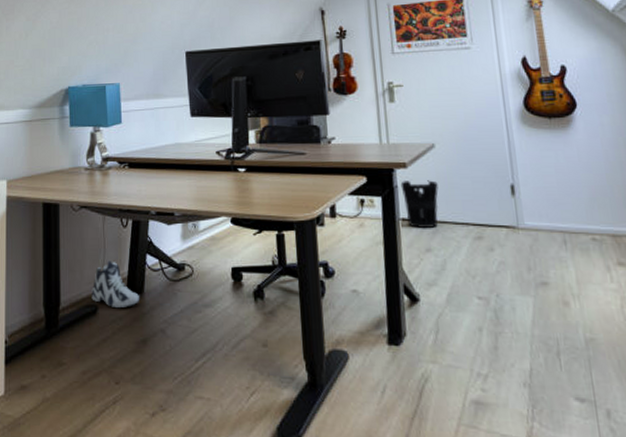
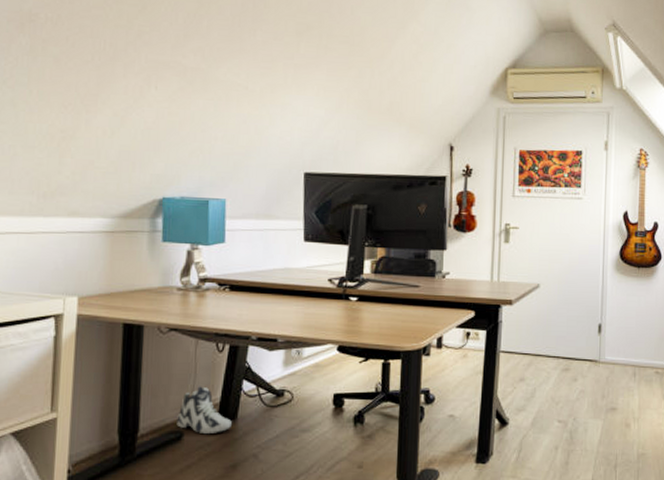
wastebasket: present [400,180,439,228] -> none [505,317,538,360]

